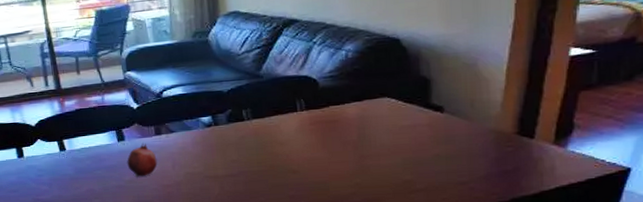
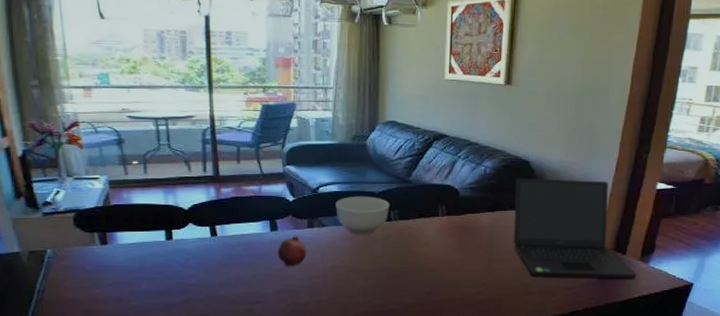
bowl: none [182,96,241,139] -> present [336,196,390,235]
laptop: none [384,53,550,172] -> present [513,178,636,279]

